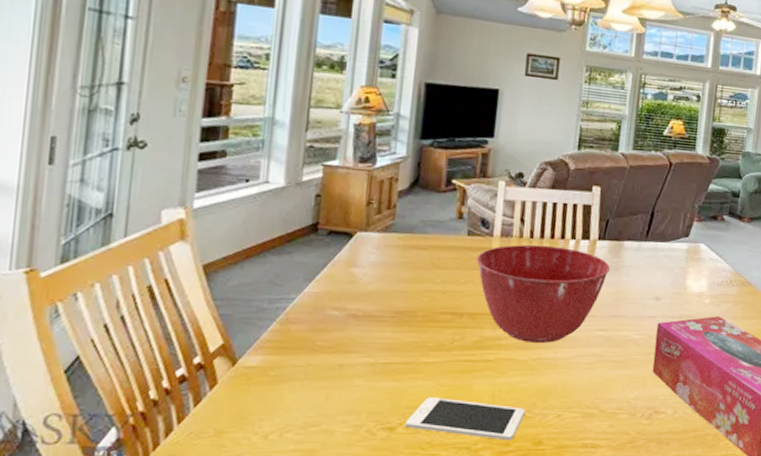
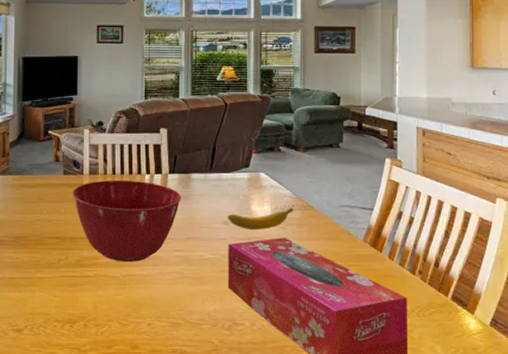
cell phone: present [405,397,526,441] -> none [29,306,122,344]
banana: none [659,283,732,307] -> present [227,207,294,230]

